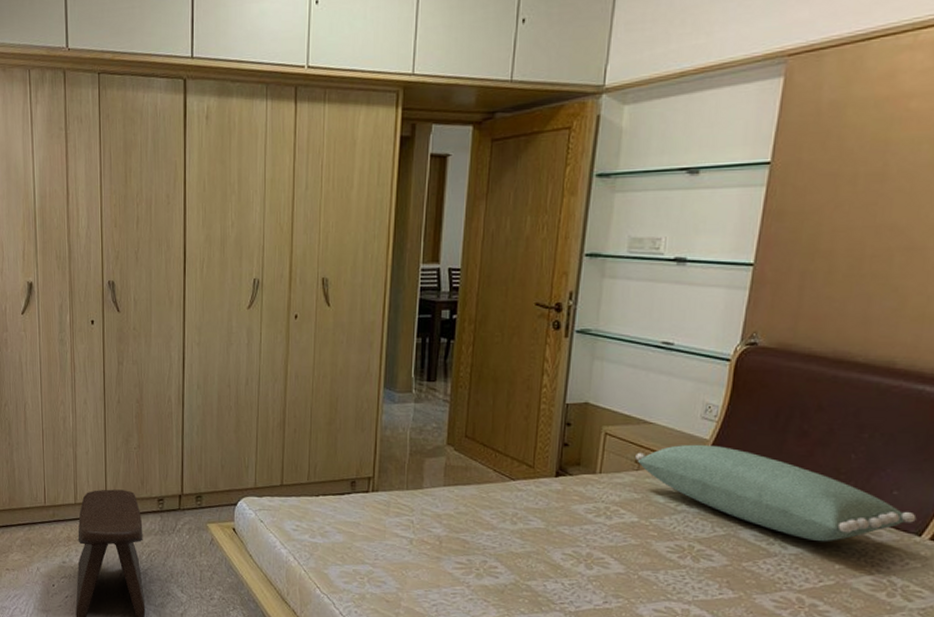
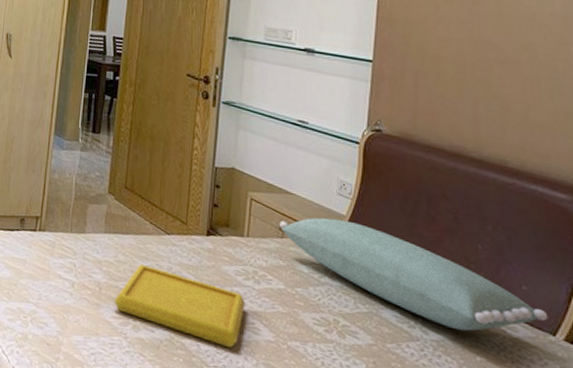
serving tray: none [455,512,596,585] -> present [113,263,246,349]

